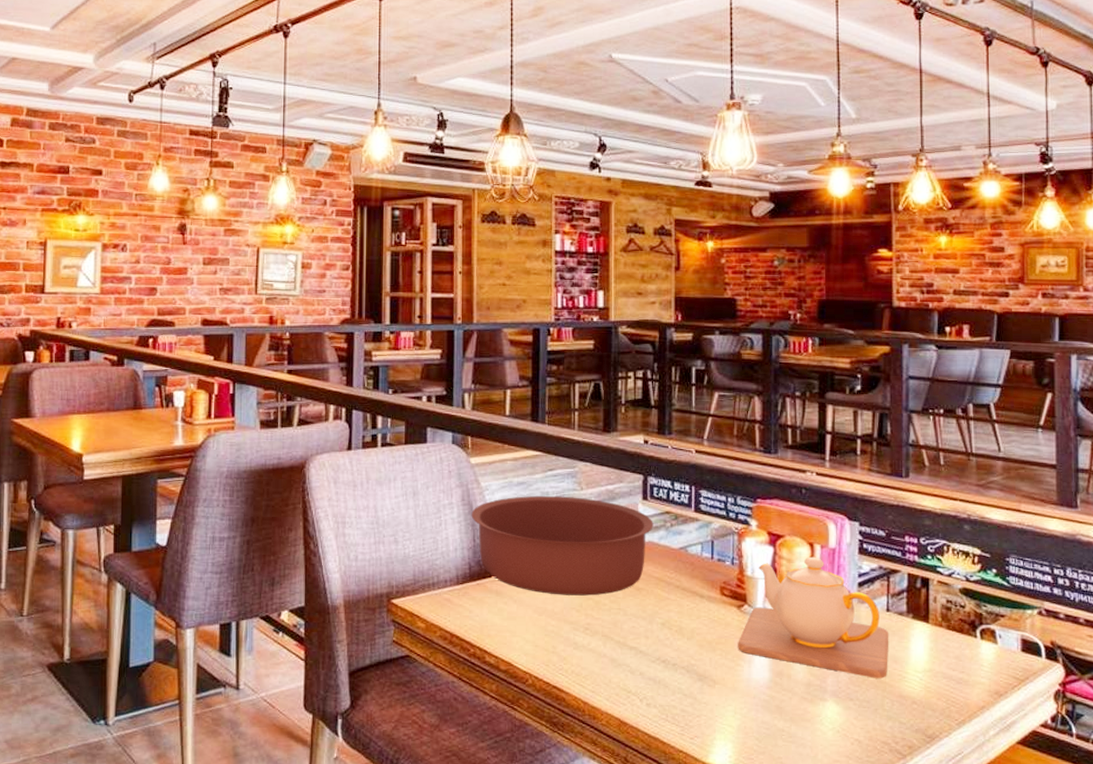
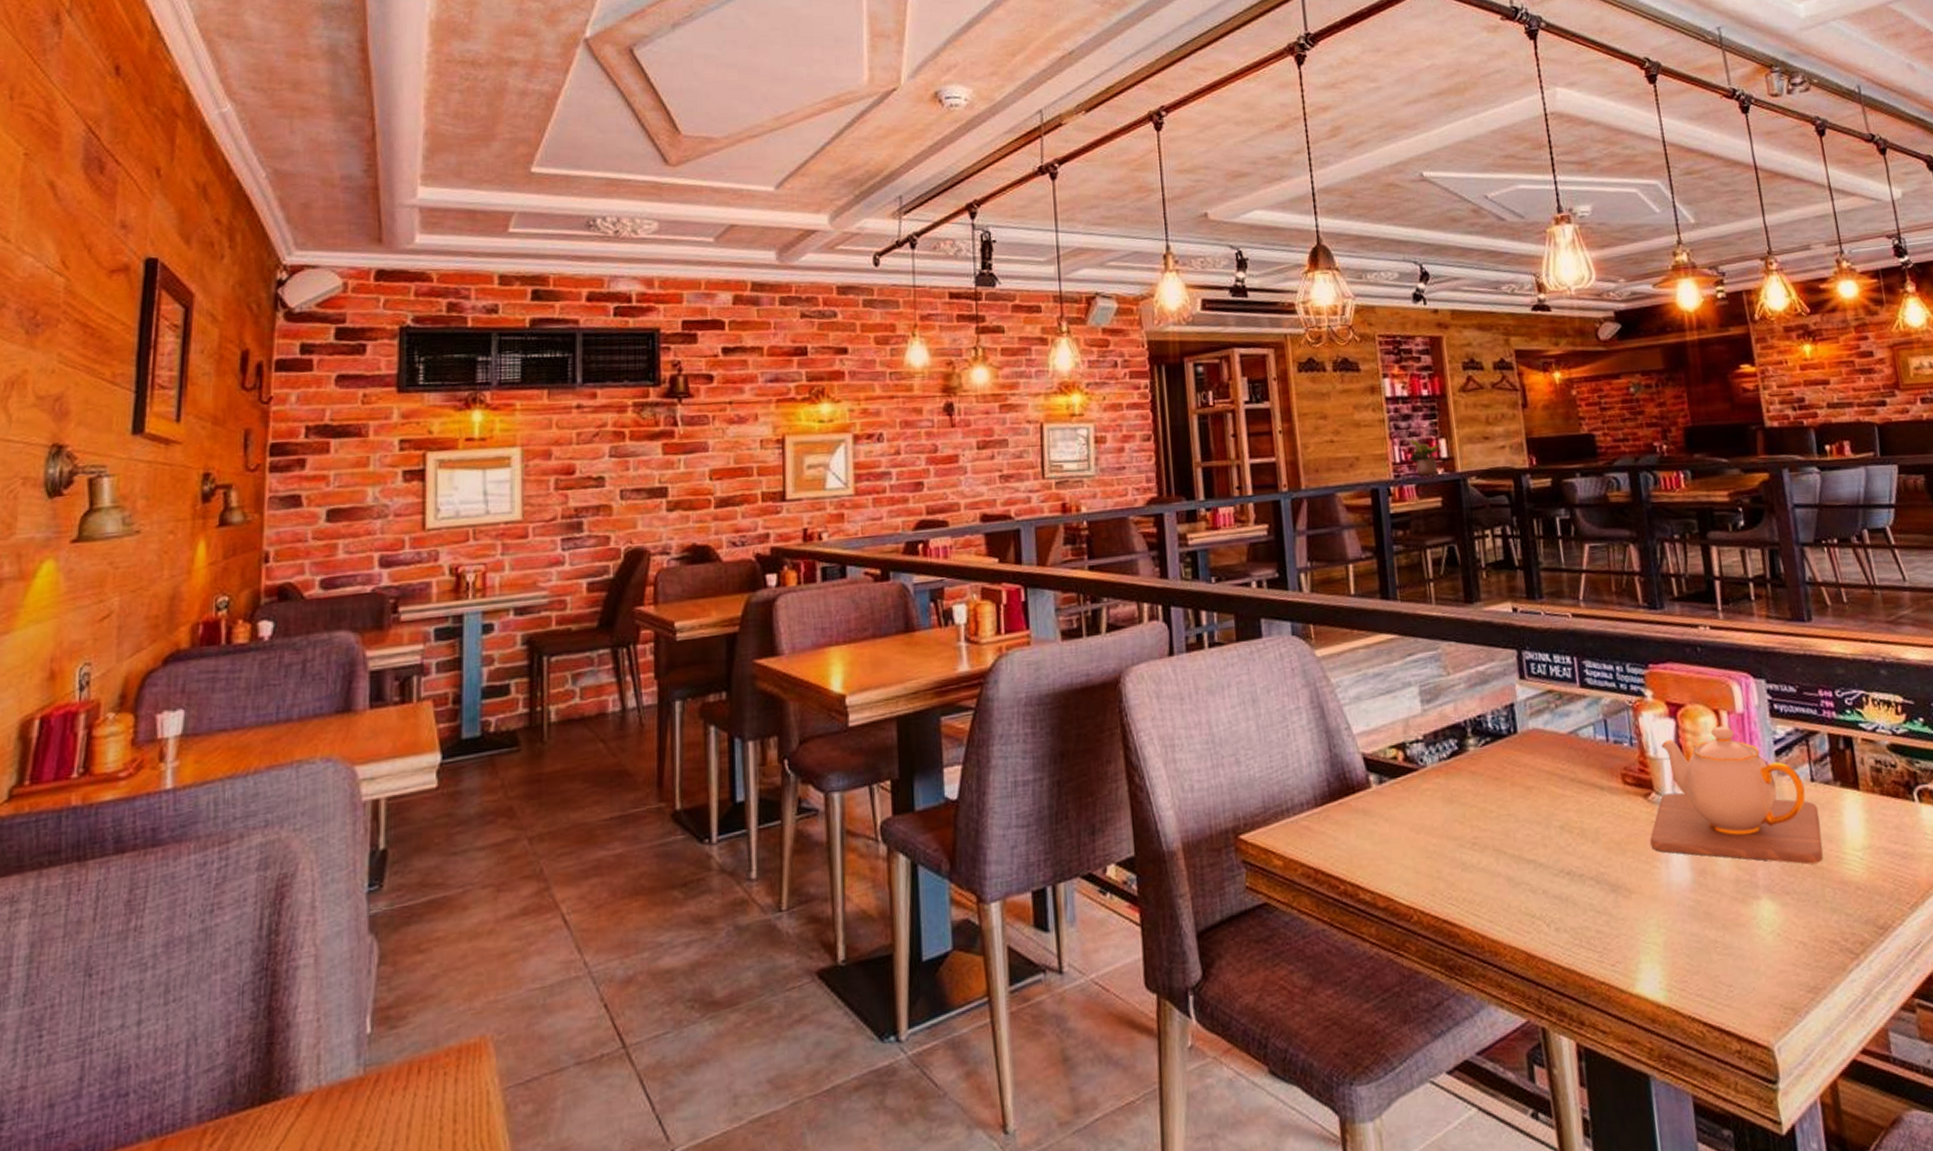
bowl: present [471,496,653,596] -> none [1323,684,1536,806]
potted plant: none [568,289,598,322] -> present [1407,439,1441,477]

